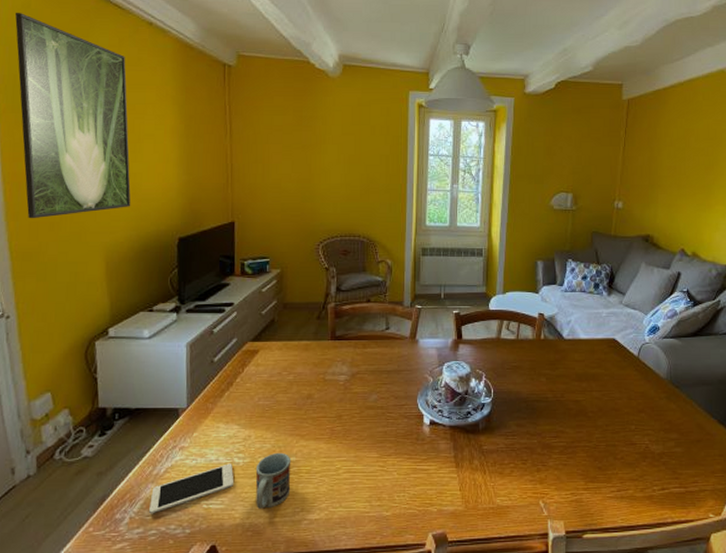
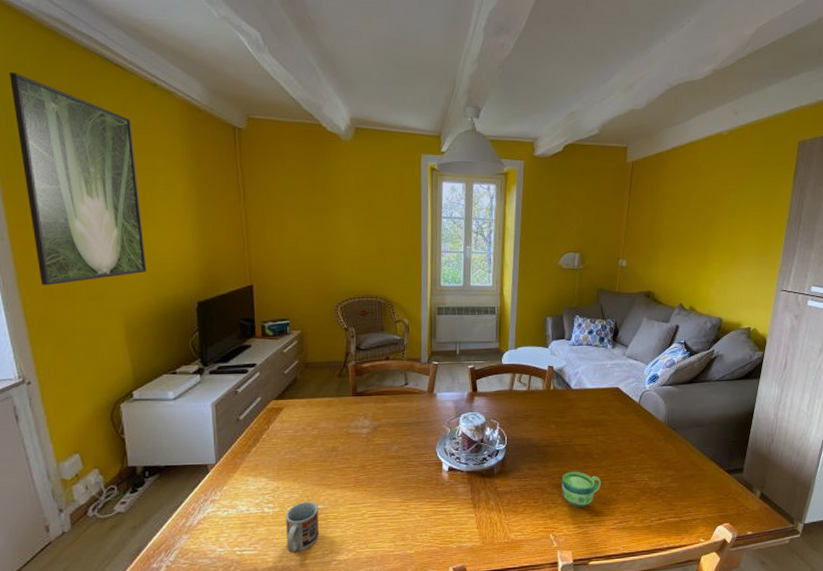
cell phone: present [149,463,234,514] -> none [185,513,265,562]
cup: none [553,430,596,471] -> present [562,471,601,507]

